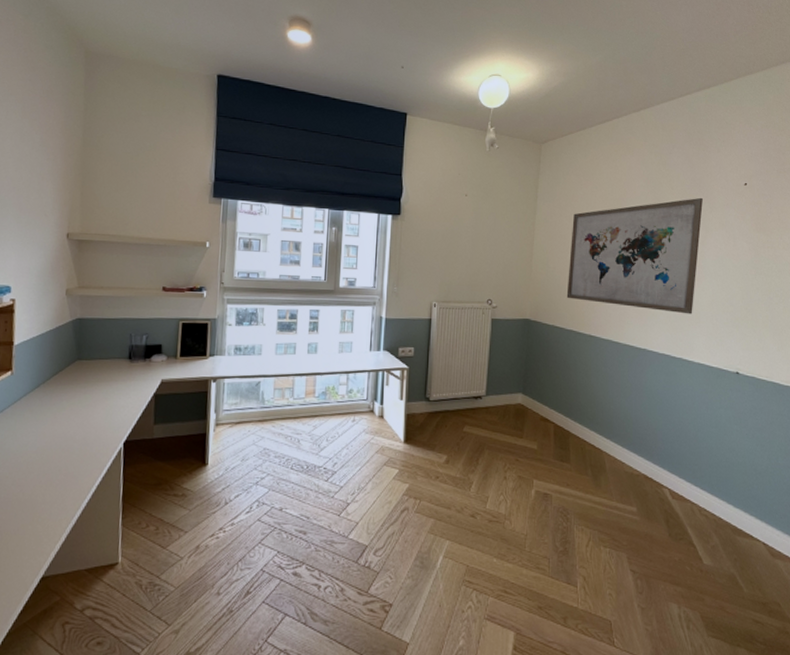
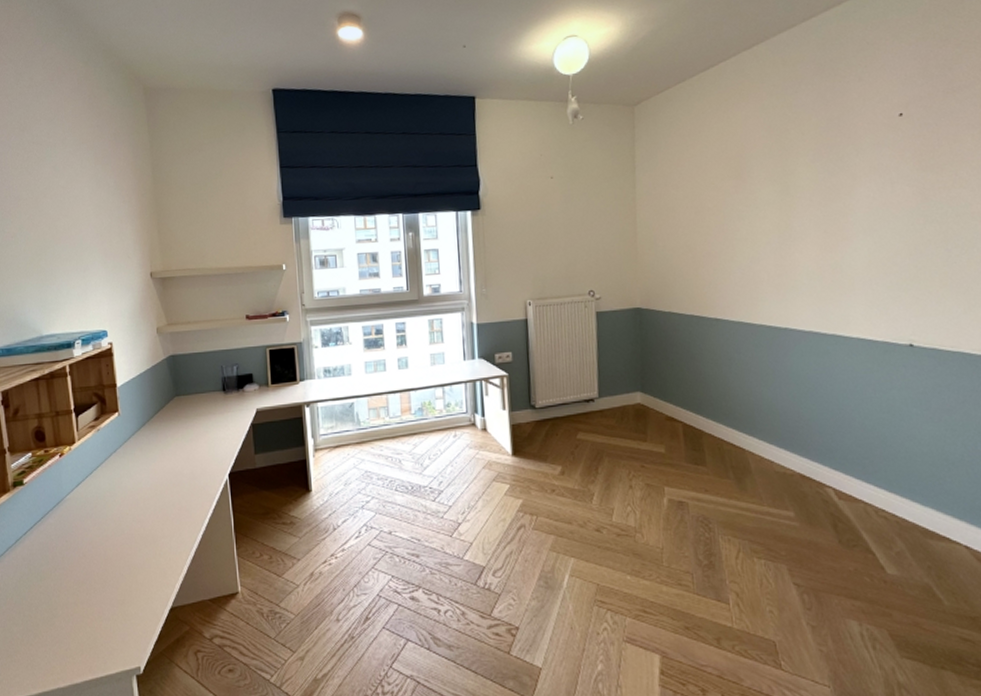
wall art: present [566,197,703,314] -> none [680,139,846,282]

